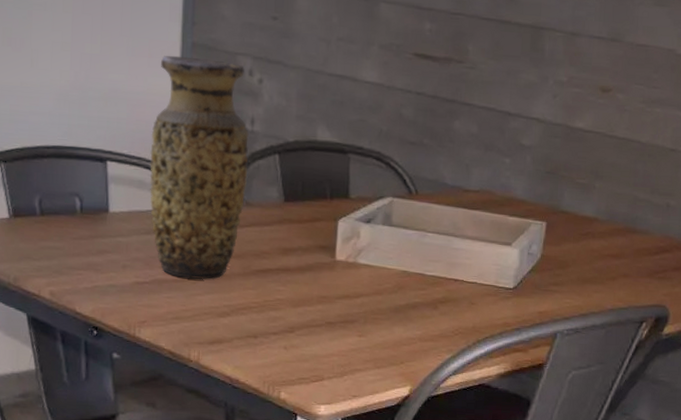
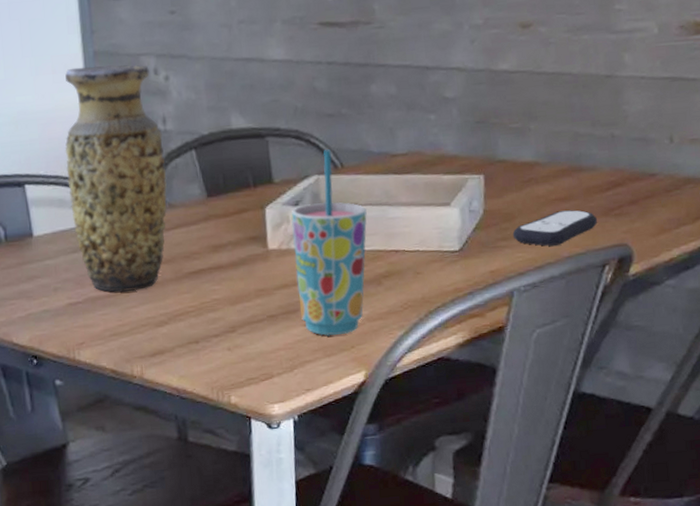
cup: none [357,175,433,350] -> present [291,149,367,336]
remote control: none [564,266,643,297] -> present [512,210,598,246]

